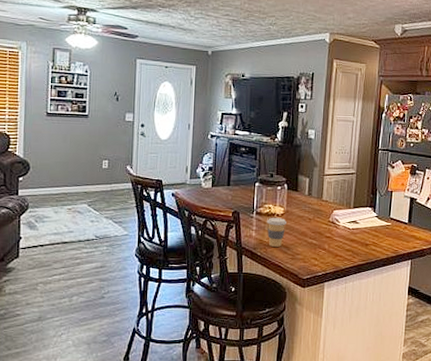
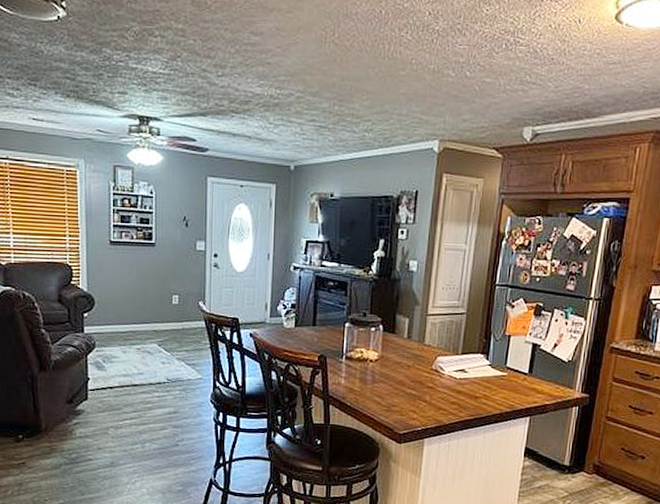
coffee cup: present [267,217,286,247] -> none [358,363,381,397]

